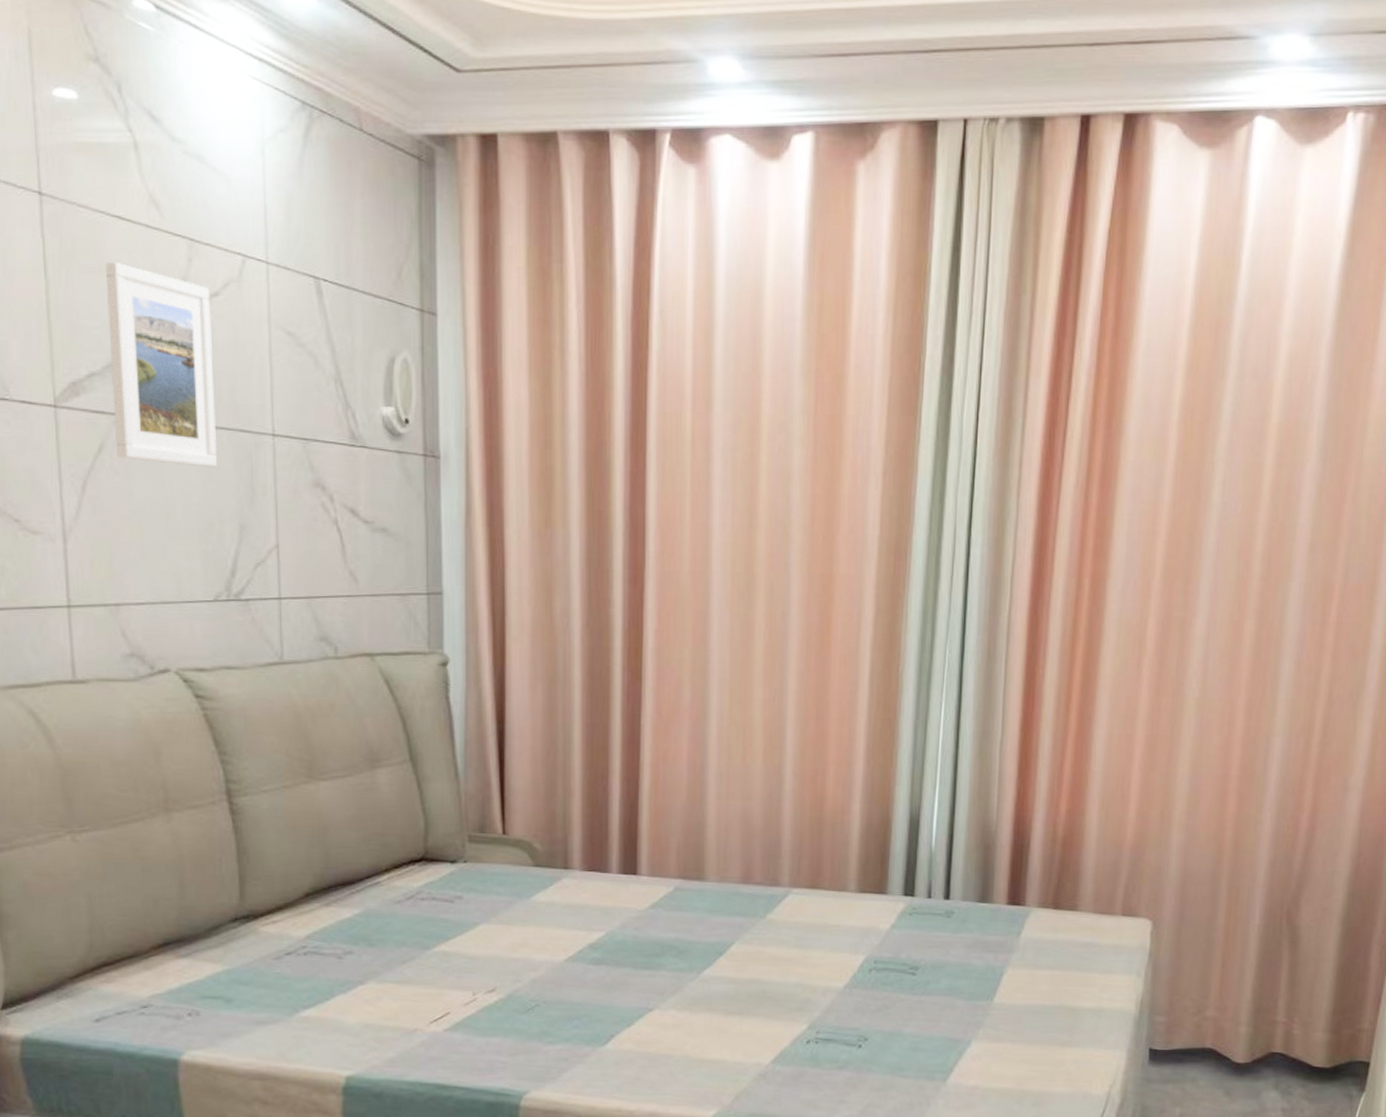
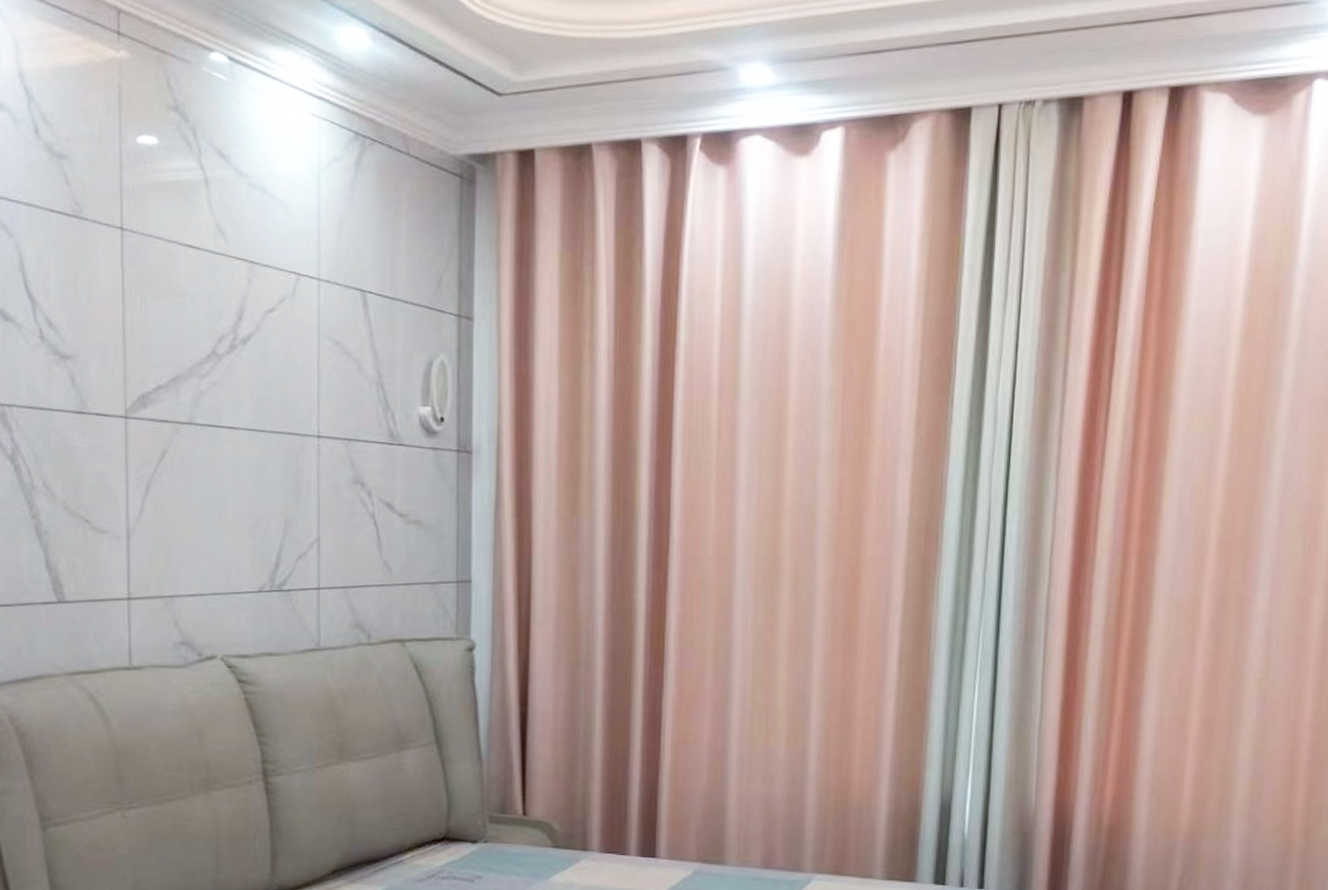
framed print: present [105,261,217,467] -> none [175,285,267,468]

